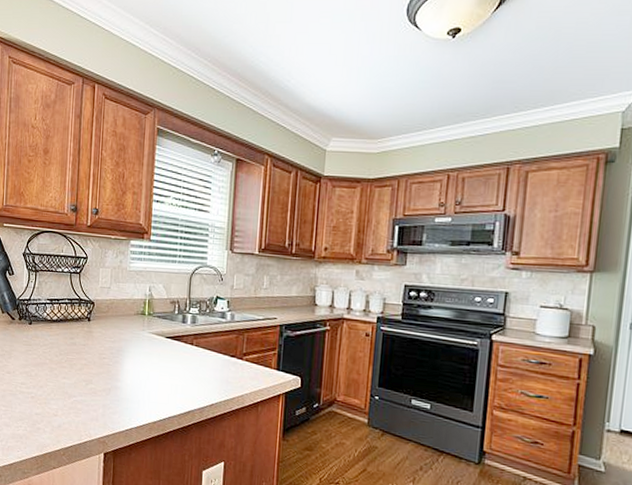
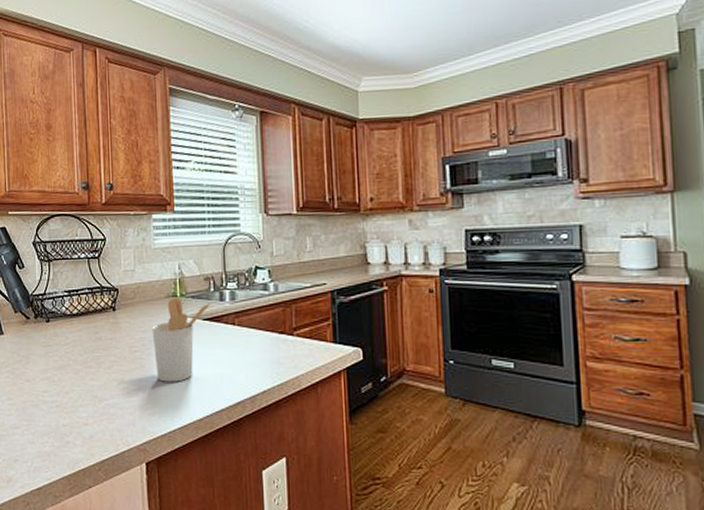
utensil holder: none [120,316,175,388] -> present [152,298,211,382]

